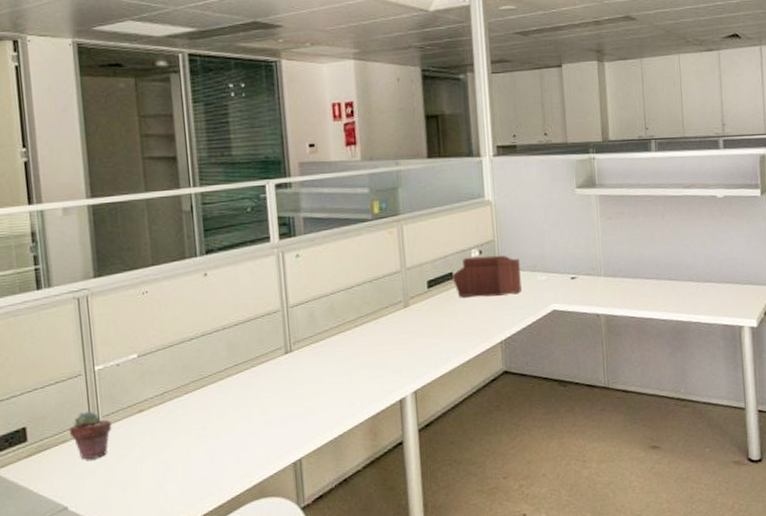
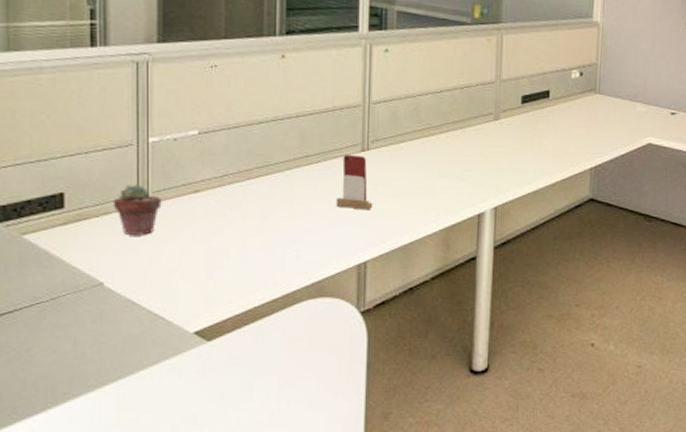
smartphone: none [267,358,302,410] -> present [335,154,373,210]
sewing box: present [452,255,522,298] -> none [548,77,621,122]

